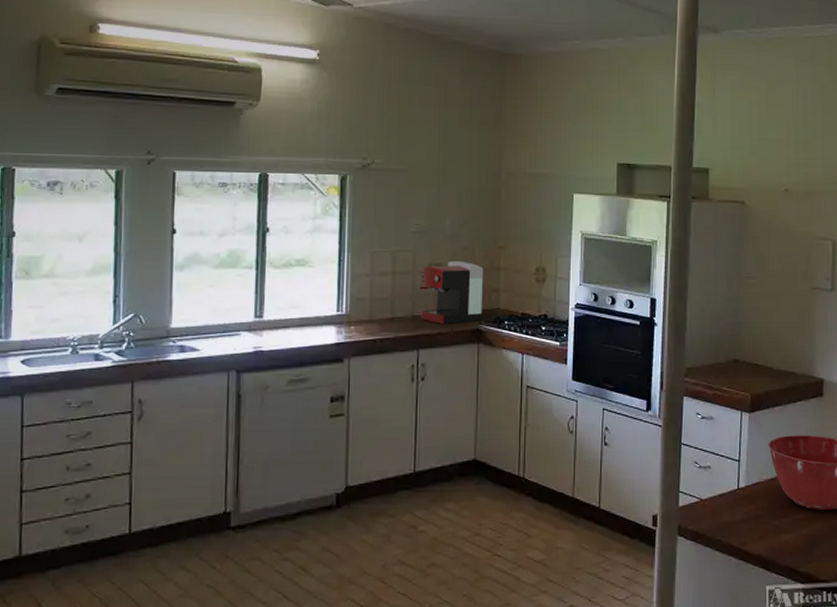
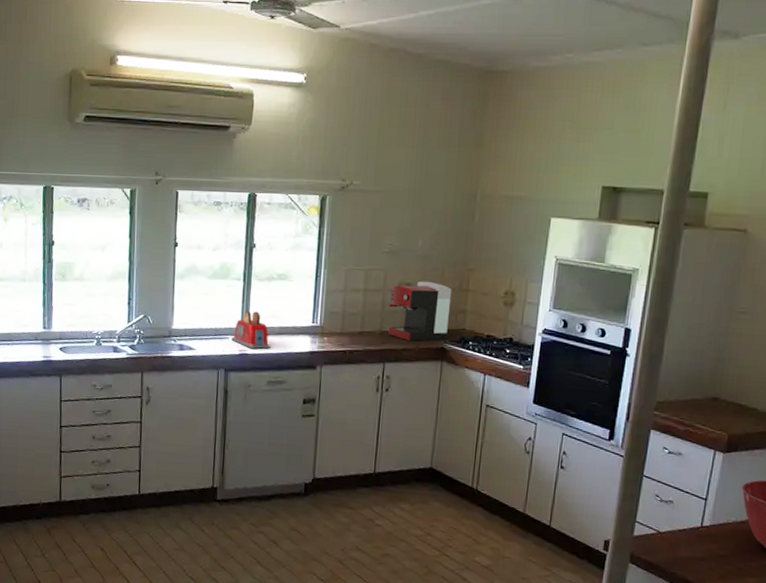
toaster: none [244,302,291,344] -> present [231,311,271,349]

